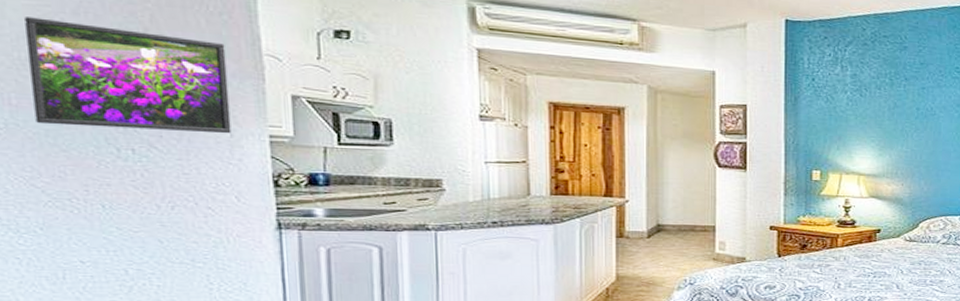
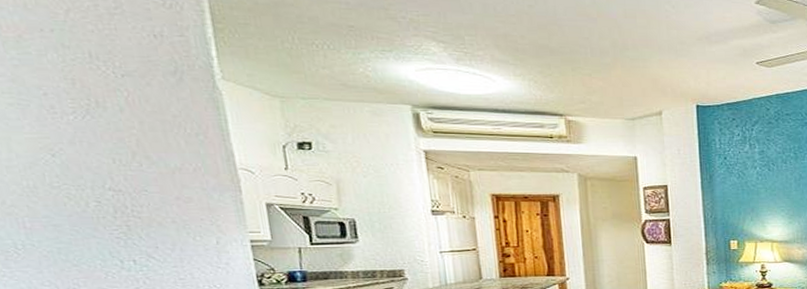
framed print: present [24,17,232,134] -> none [28,149,217,243]

